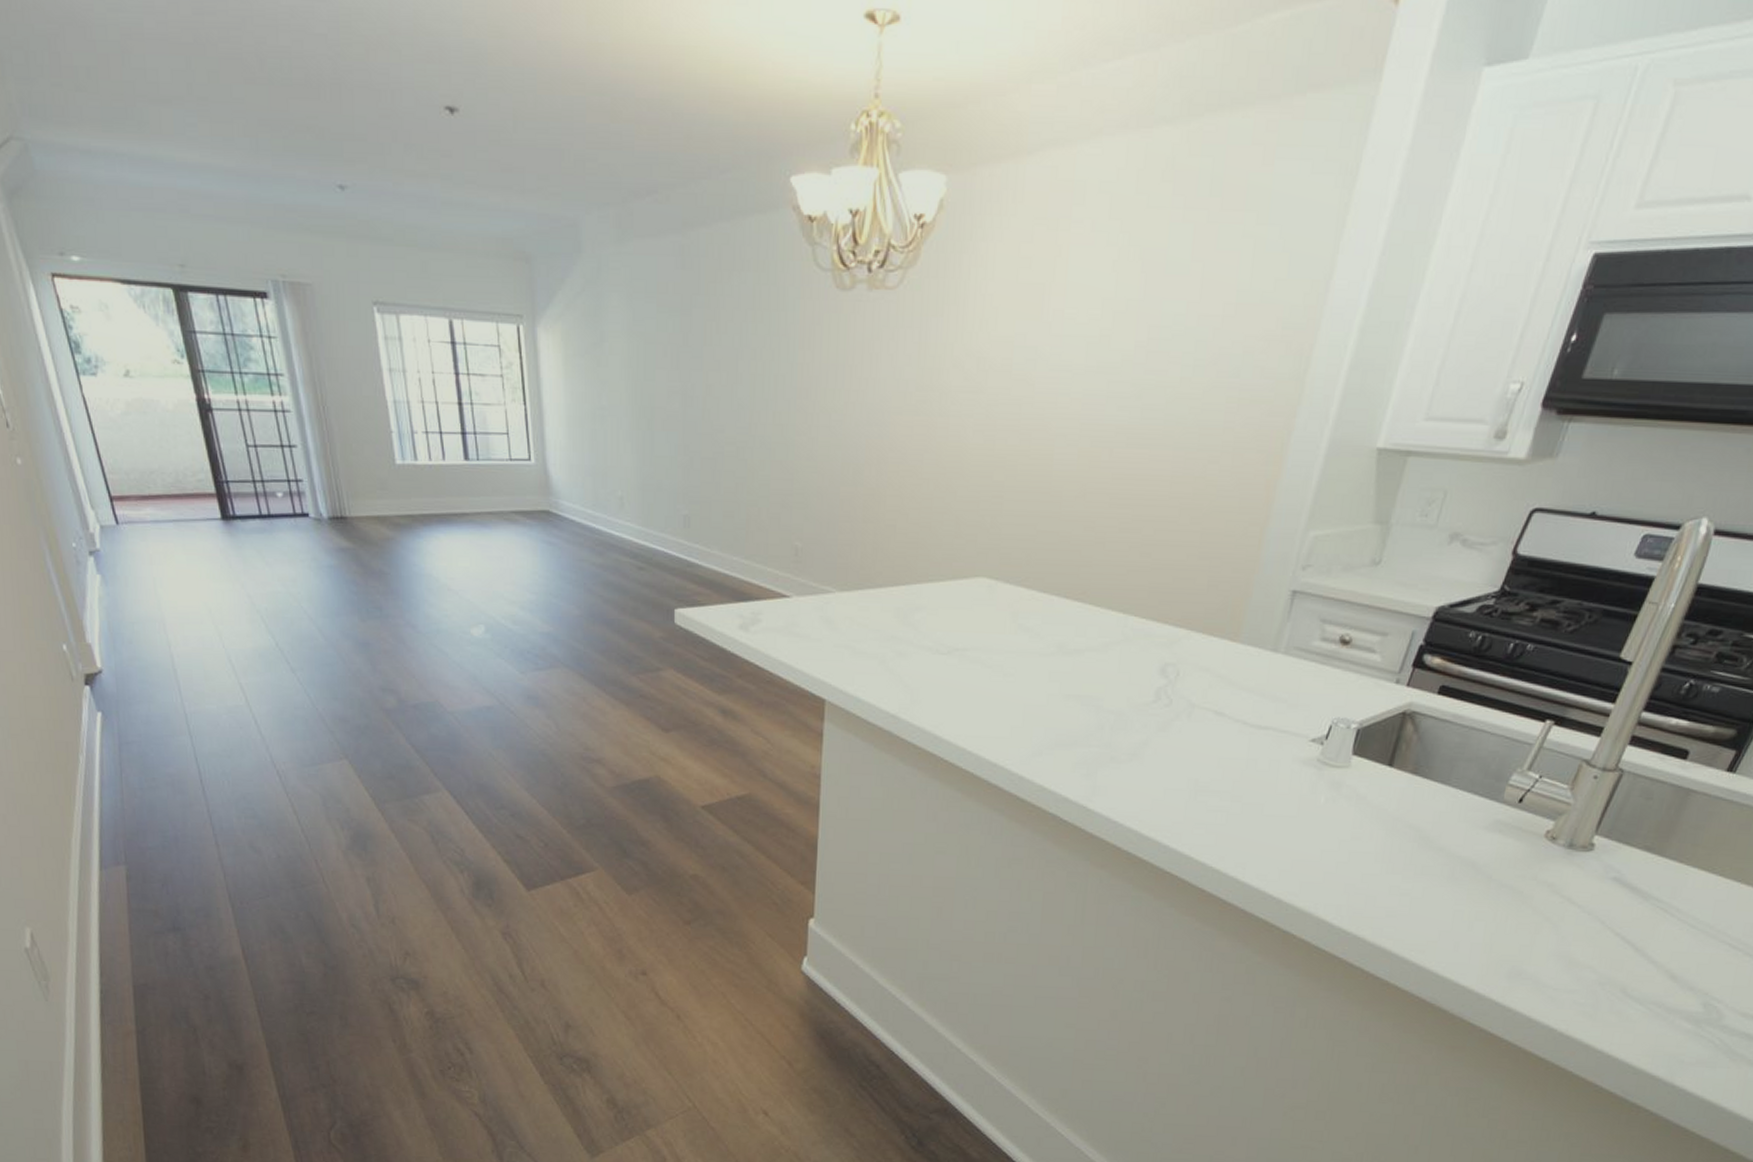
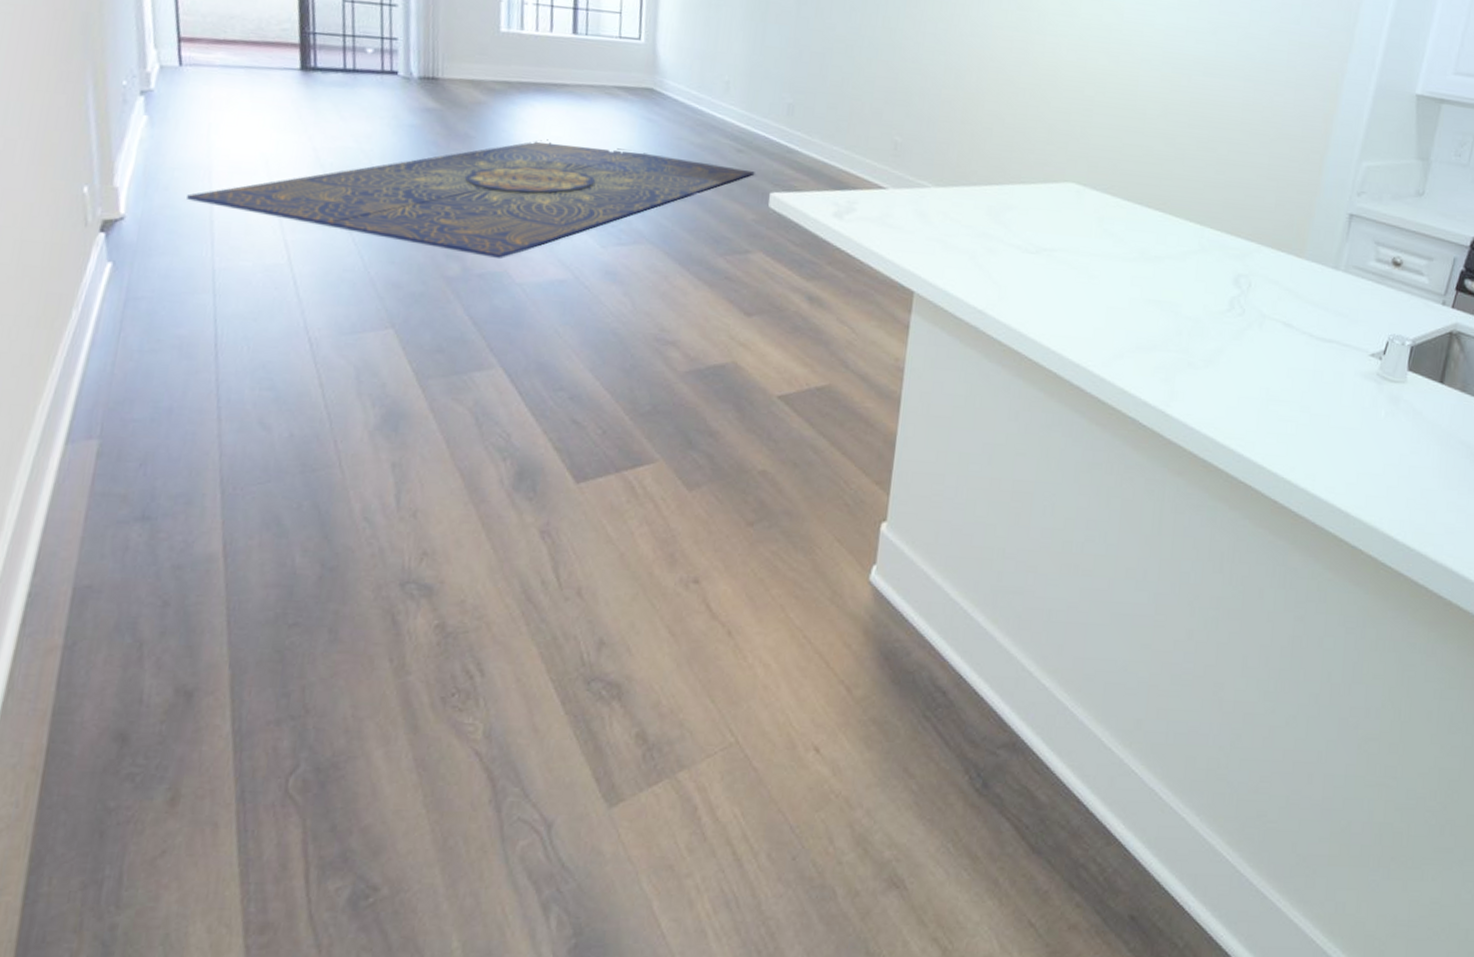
area rug: none [149,570,658,689] -> present [187,139,755,259]

